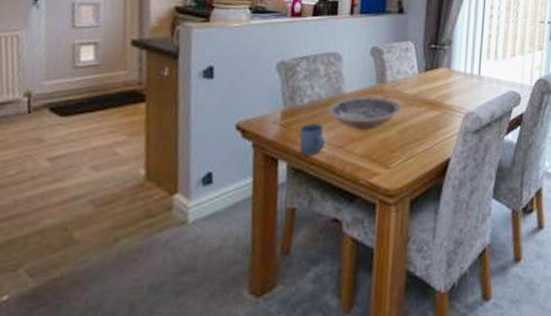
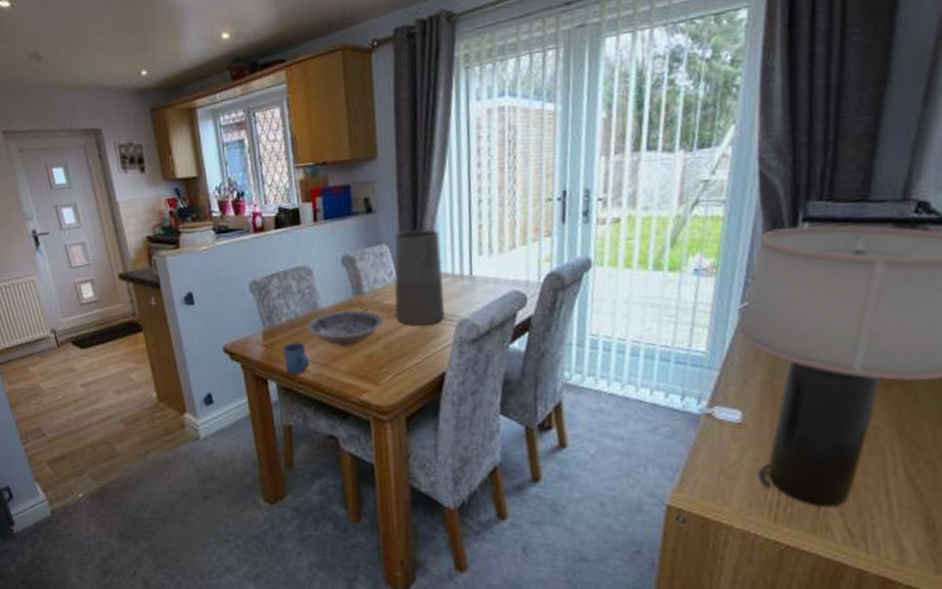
vase: none [412,31,457,115] -> present [393,229,444,326]

